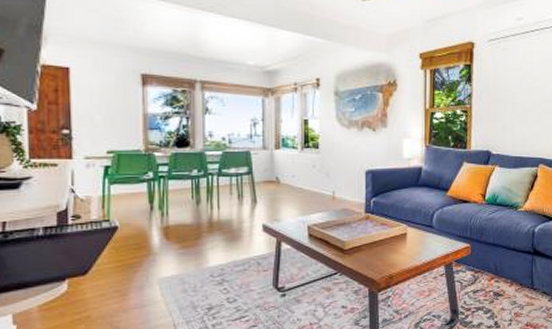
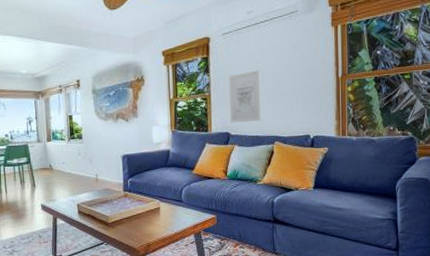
wall art: none [491,83,527,141] -> present [229,70,261,123]

